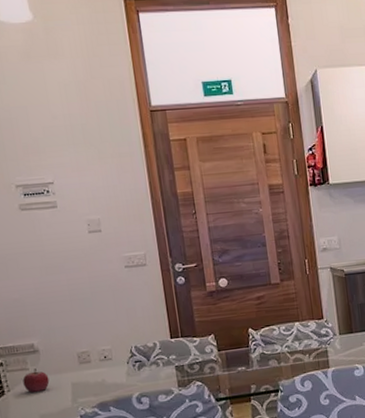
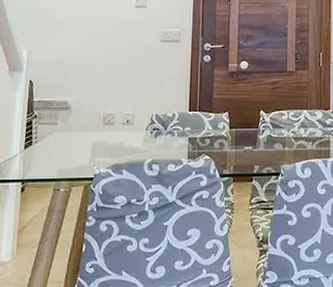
fruit: present [23,368,50,393] -> none [50,124,74,146]

